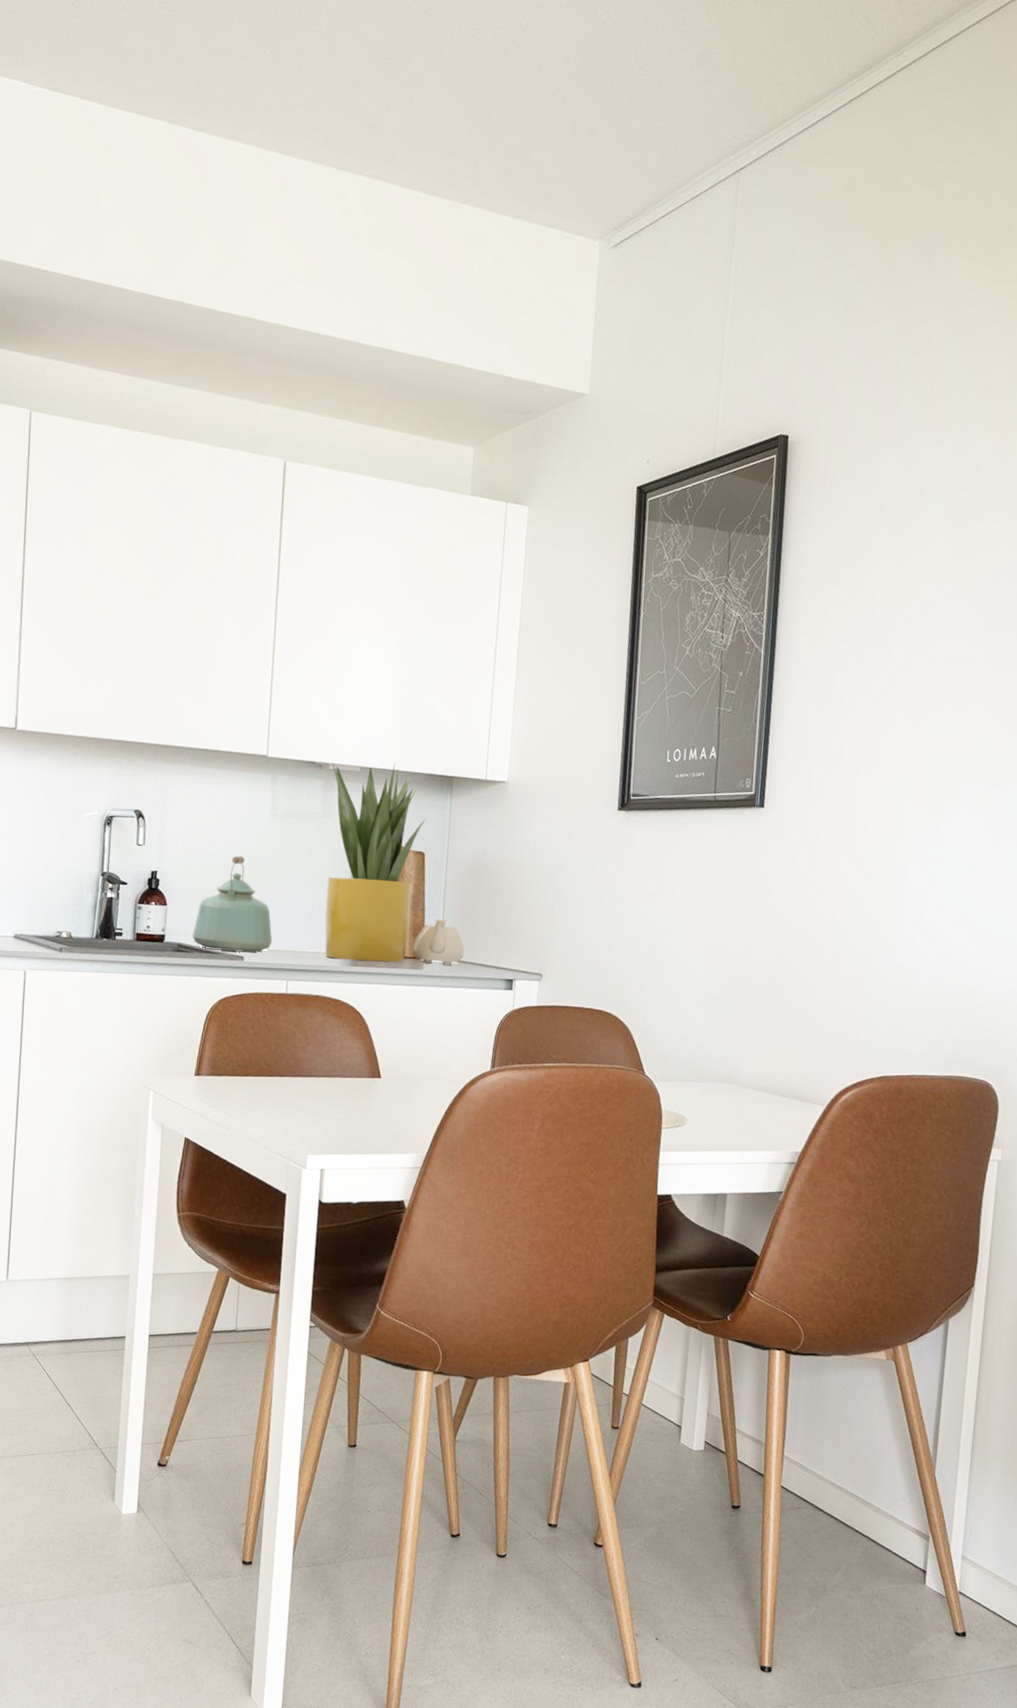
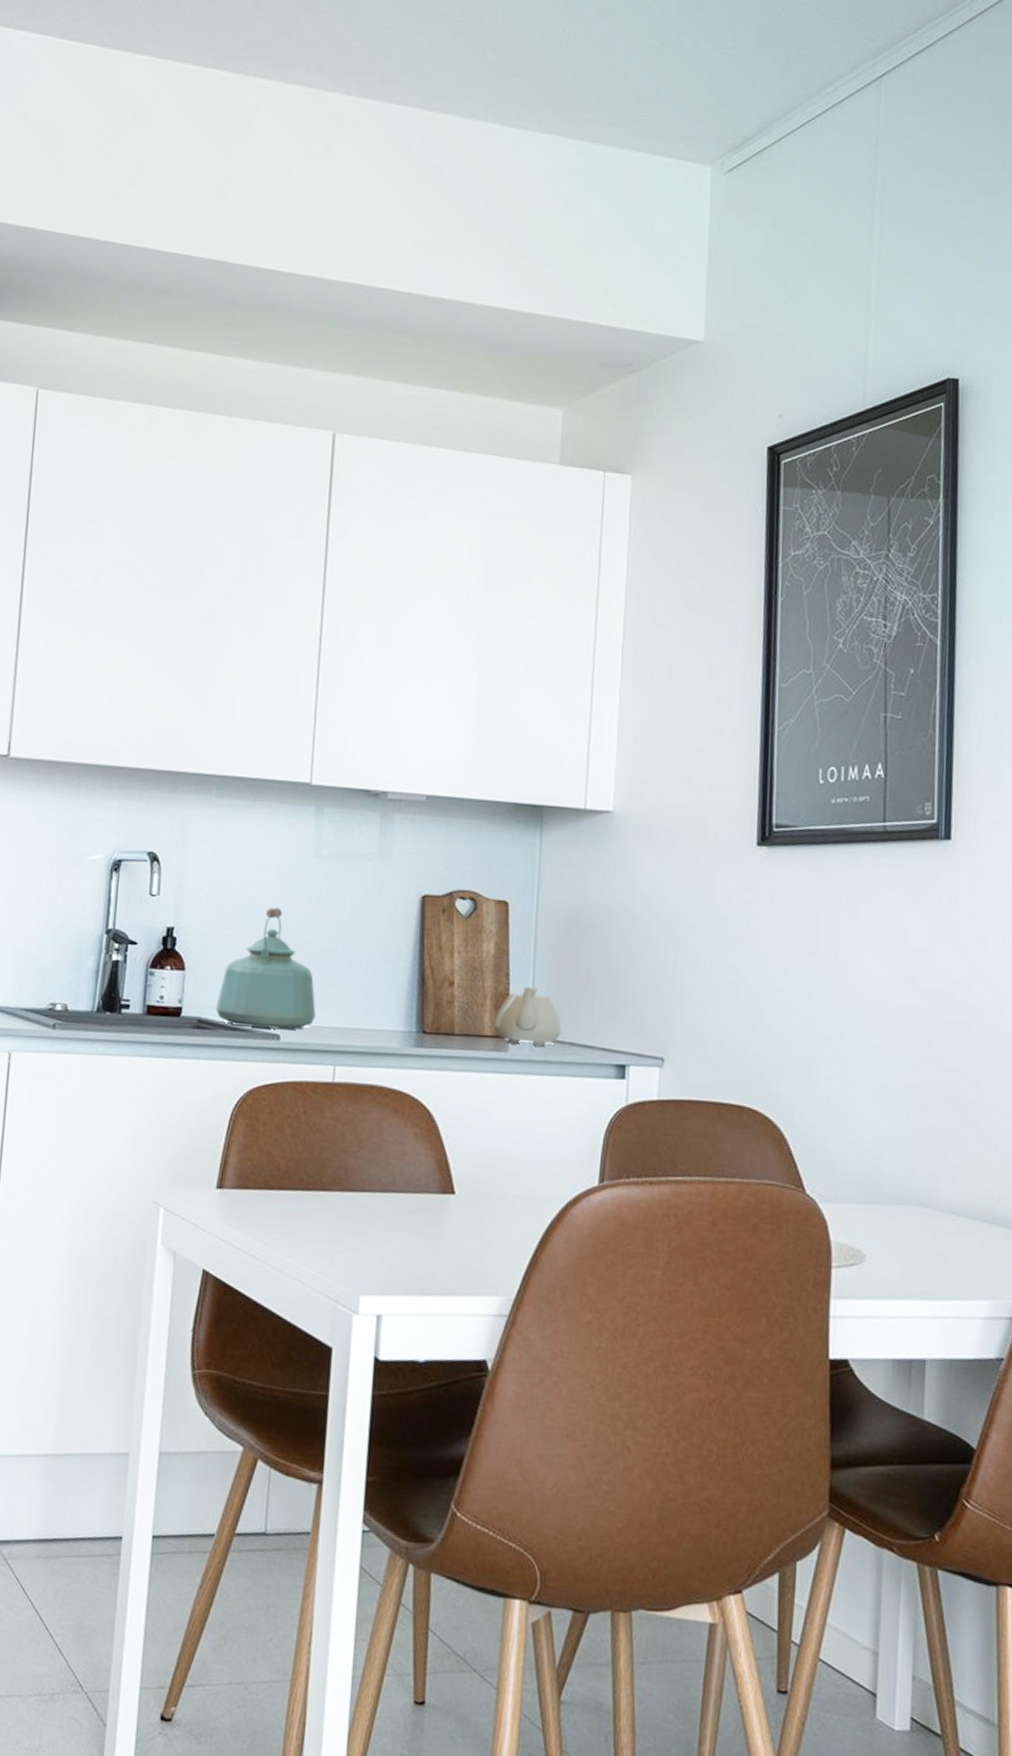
planter: present [324,762,427,963] -> none [382,790,511,1043]

